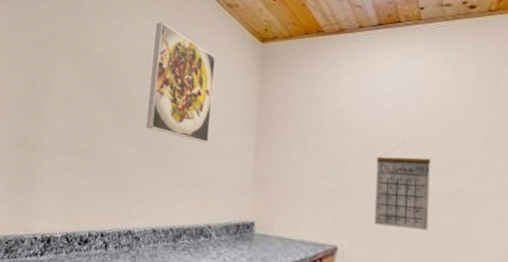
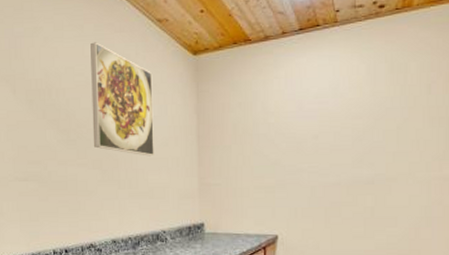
calendar: present [373,145,431,230] -> none [306,141,352,213]

